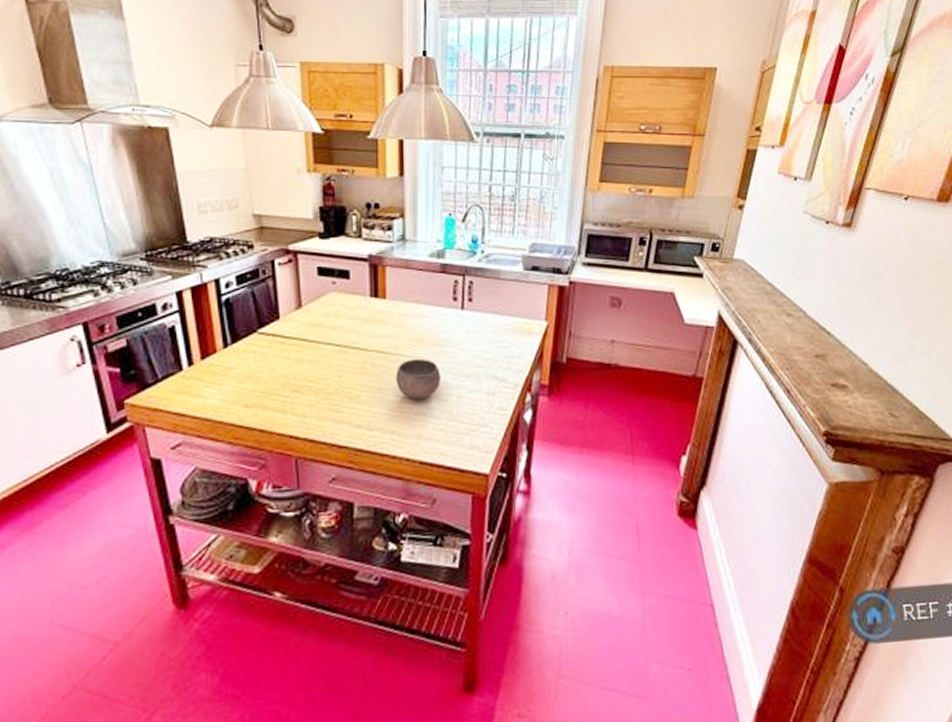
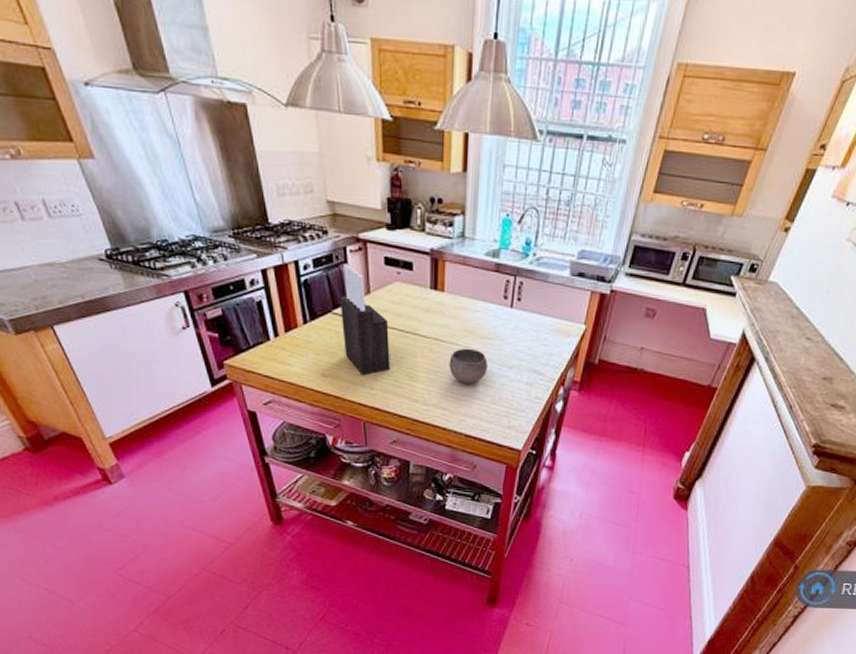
knife block: none [266,278,326,401] -> present [339,263,390,375]

